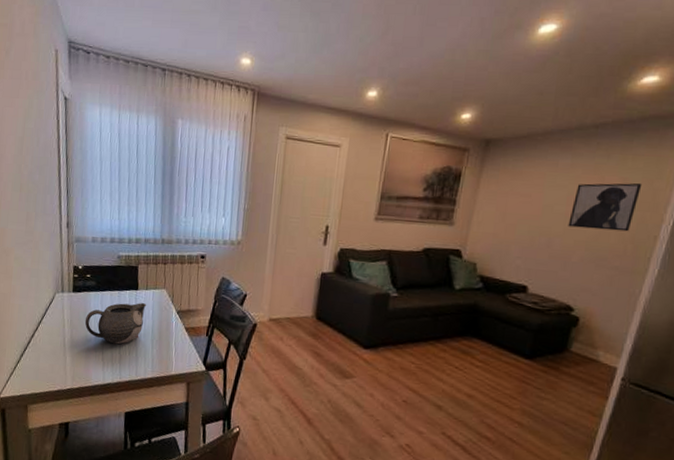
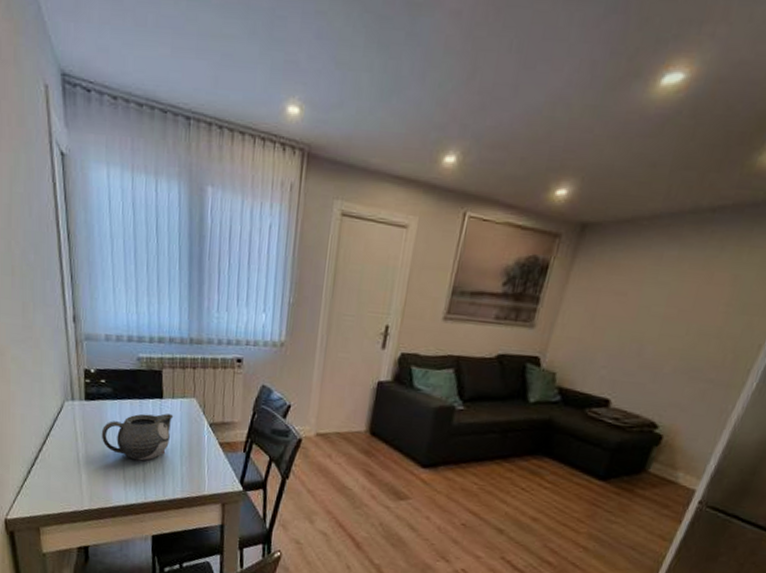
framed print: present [568,182,643,232] -> none [664,280,756,339]

